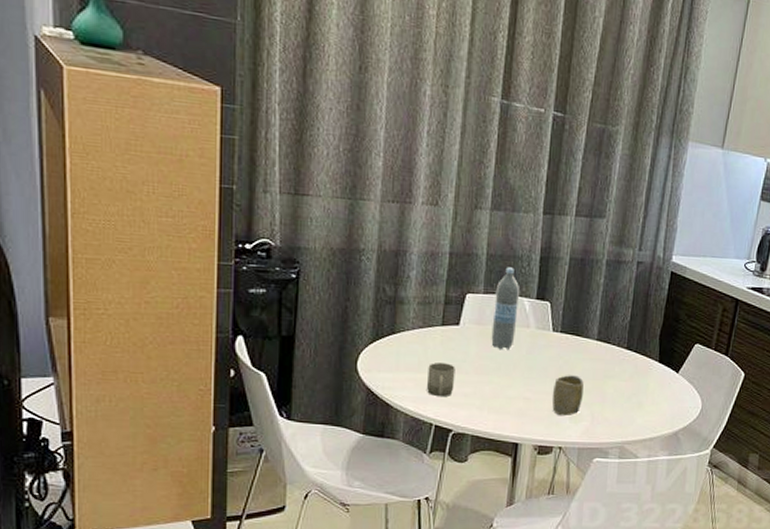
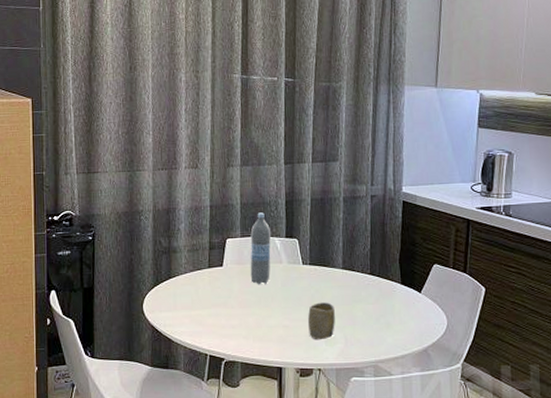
cup: present [427,363,455,396] -> none [200,300,223,329]

